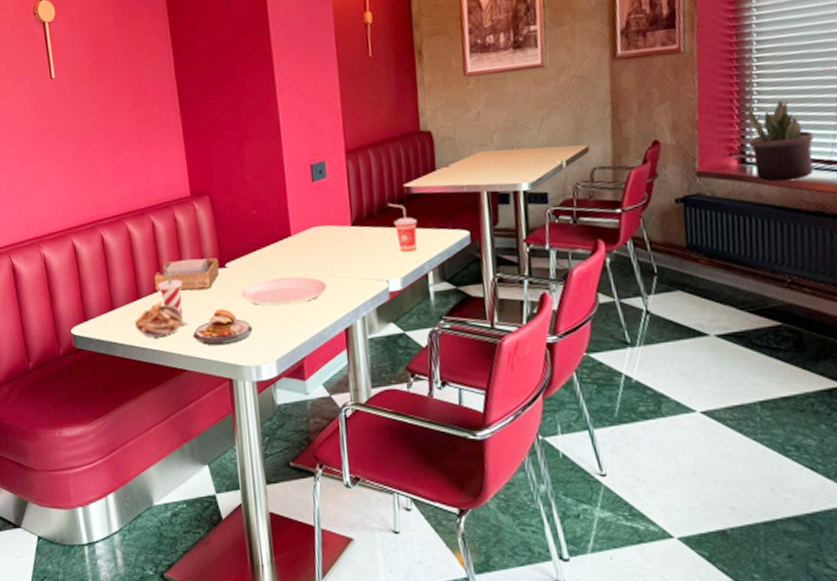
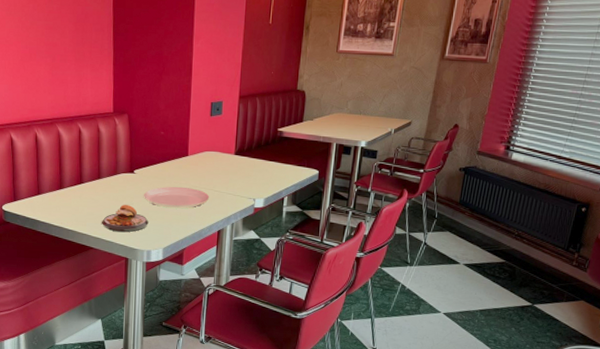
french fries: present [134,301,188,337] -> none [55,192,99,220]
napkin holder: present [154,258,220,293] -> none [75,162,129,188]
beverage cup: present [157,269,183,315] -> none [78,168,98,205]
beverage cup: present [388,203,417,252] -> none [264,142,283,180]
planter: present [746,100,814,182] -> none [514,109,555,167]

